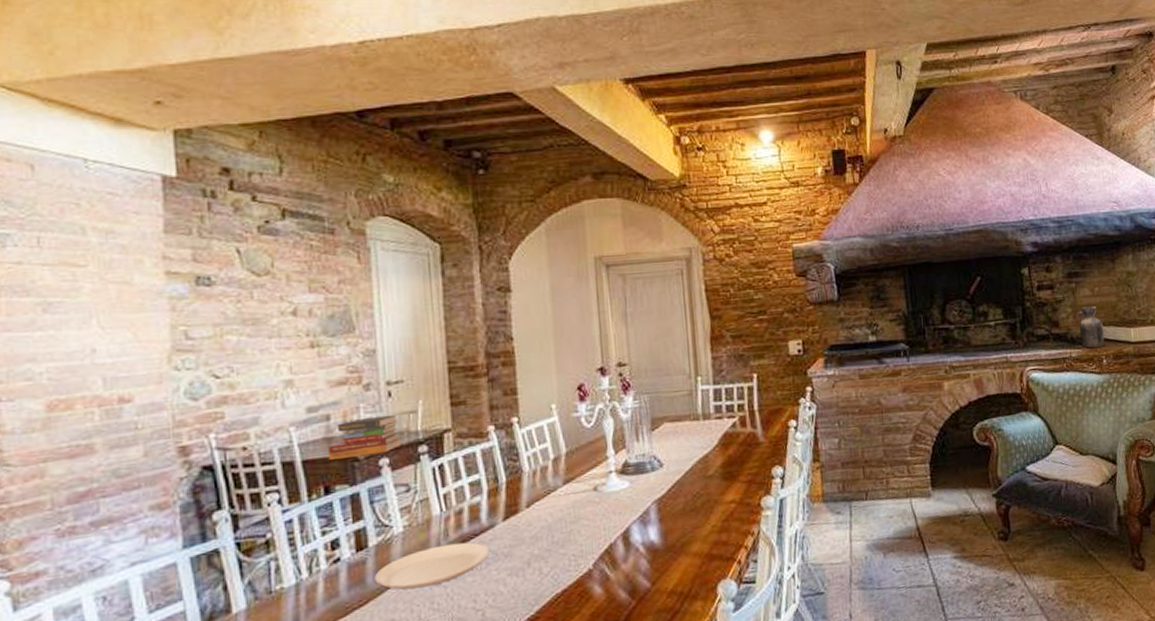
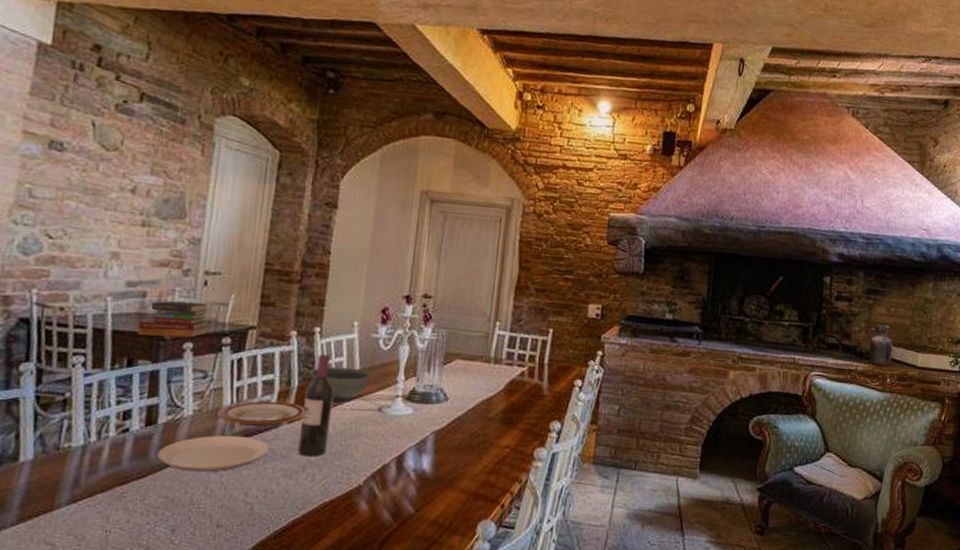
plate: none [427,499,518,532] -> present [216,401,304,427]
wine bottle: none [515,443,549,551] -> present [297,354,334,457]
bowl: none [516,451,580,490] -> present [309,366,372,402]

